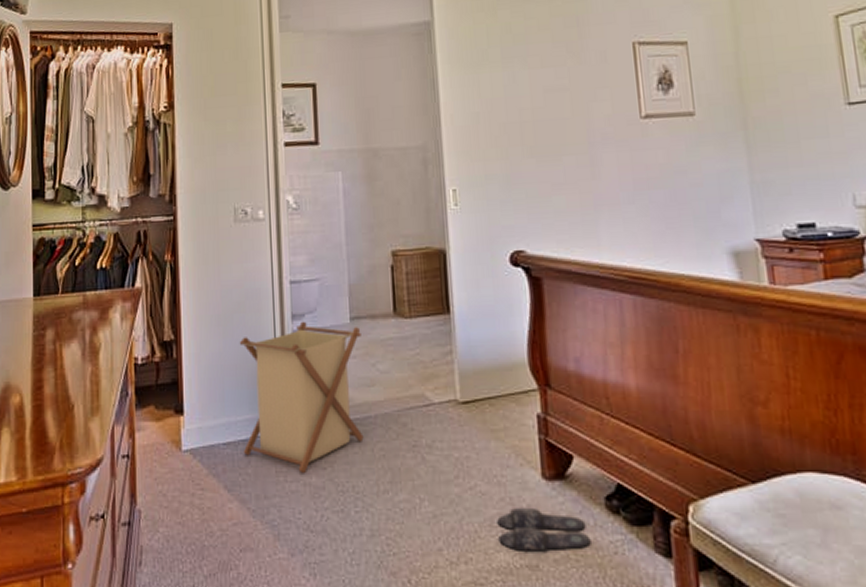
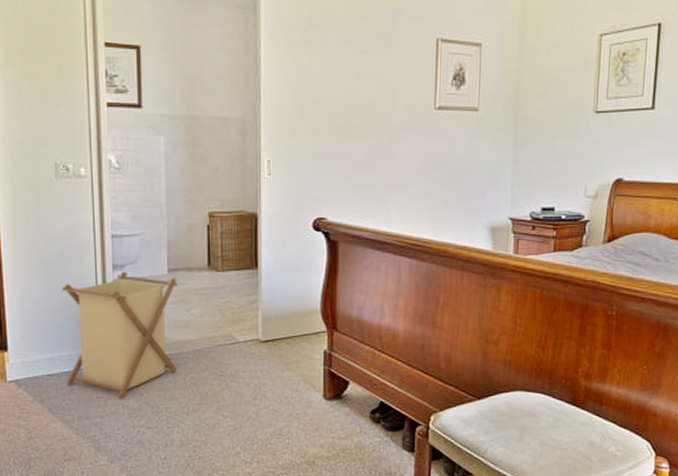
slippers: present [497,507,591,552] -> none [285,420,356,452]

